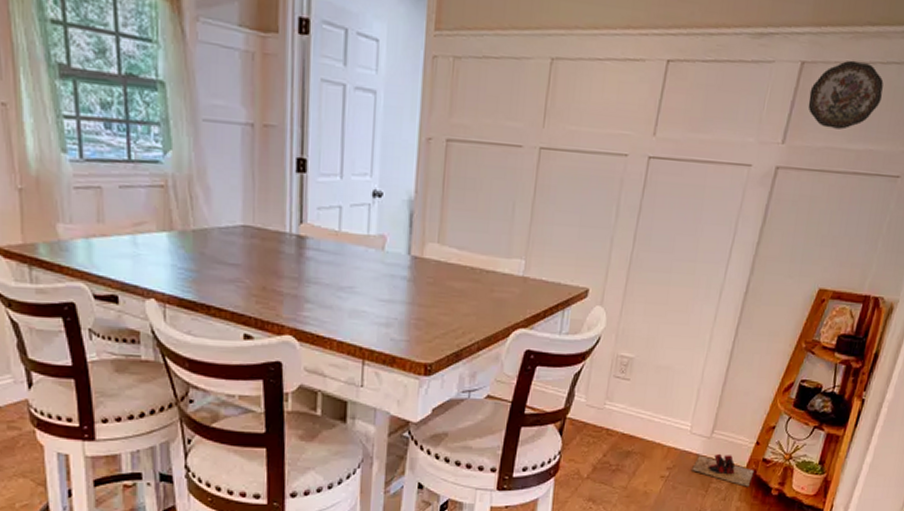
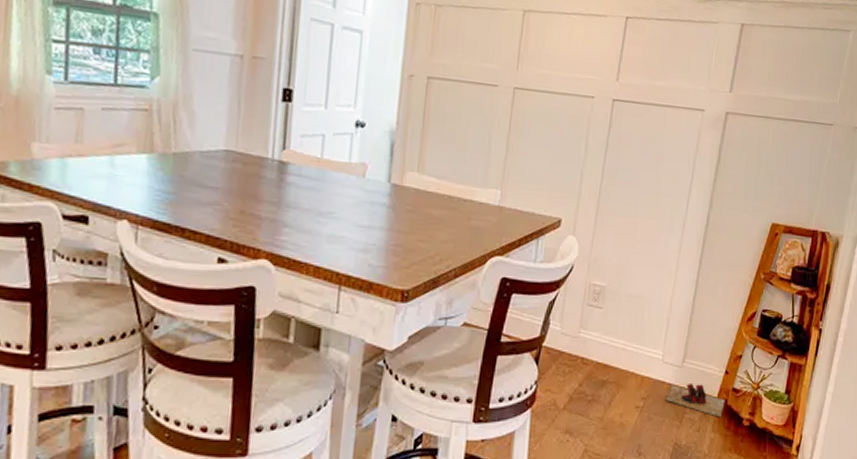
decorative plate: present [808,60,884,130] -> none [749,24,812,82]

